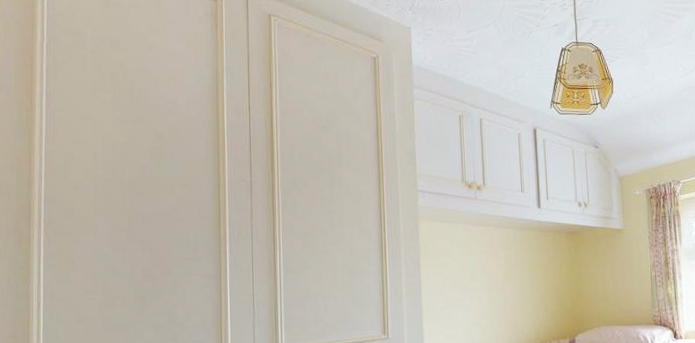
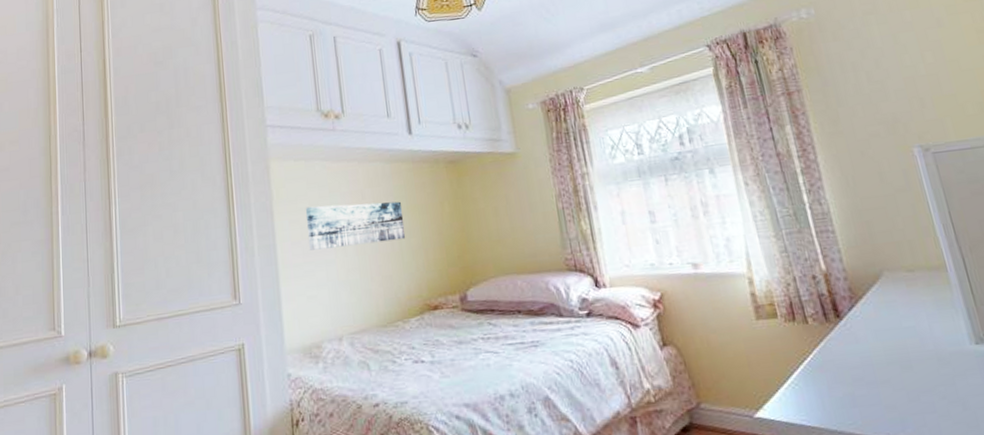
wall art: none [447,261,530,298] -> present [305,201,406,251]

